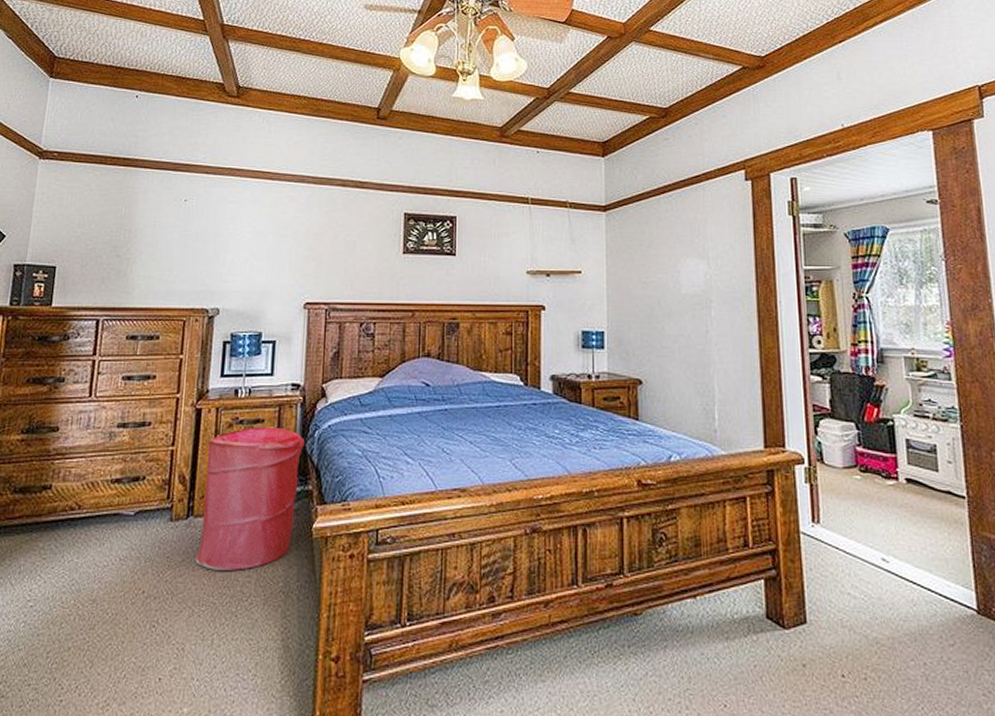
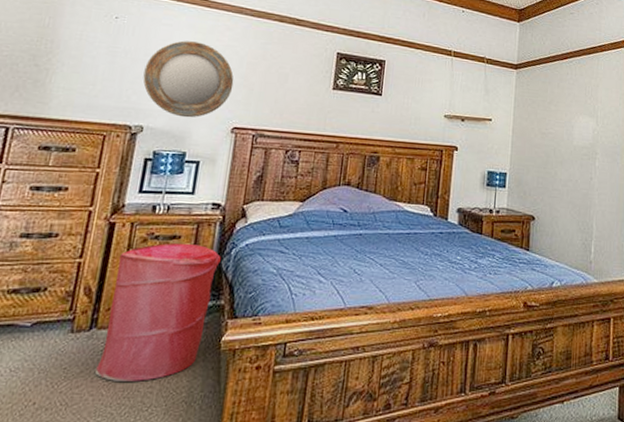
home mirror: none [215,217,302,297] -> present [143,40,234,118]

